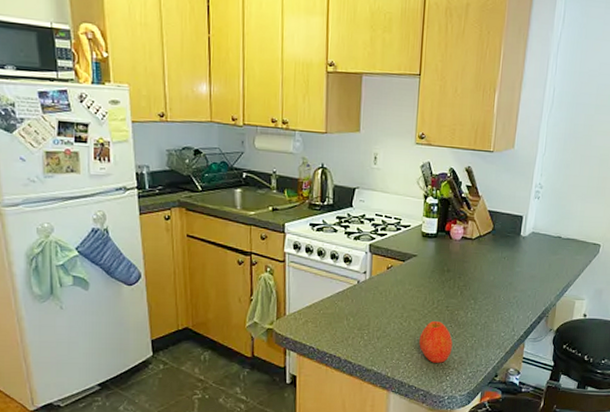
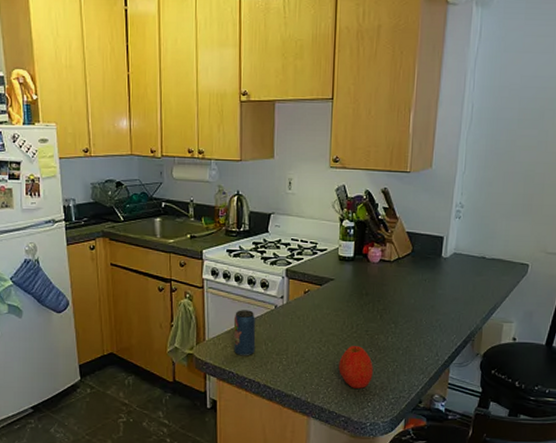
beverage can: none [315,284,338,332] -> present [233,310,256,356]

